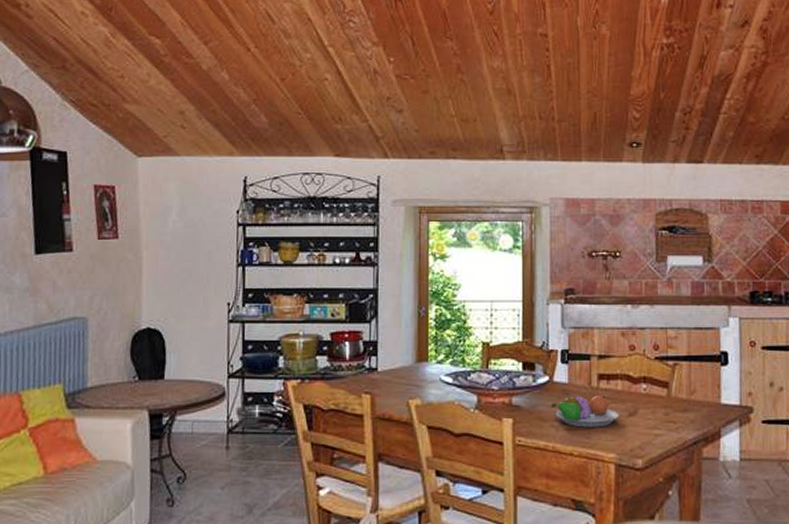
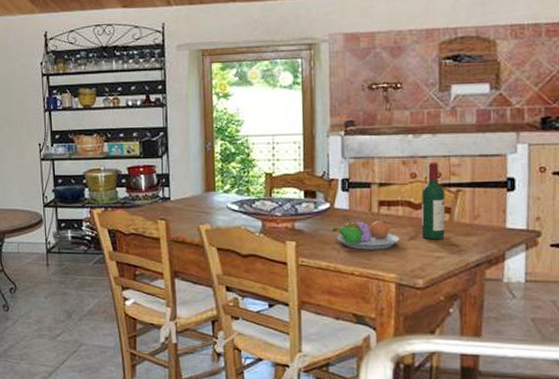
wine bottle: none [640,333,664,417] -> present [421,161,446,240]

